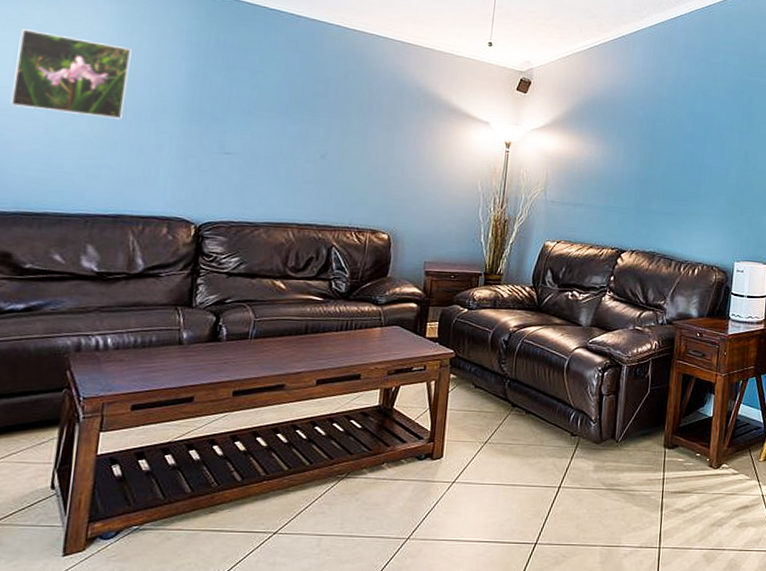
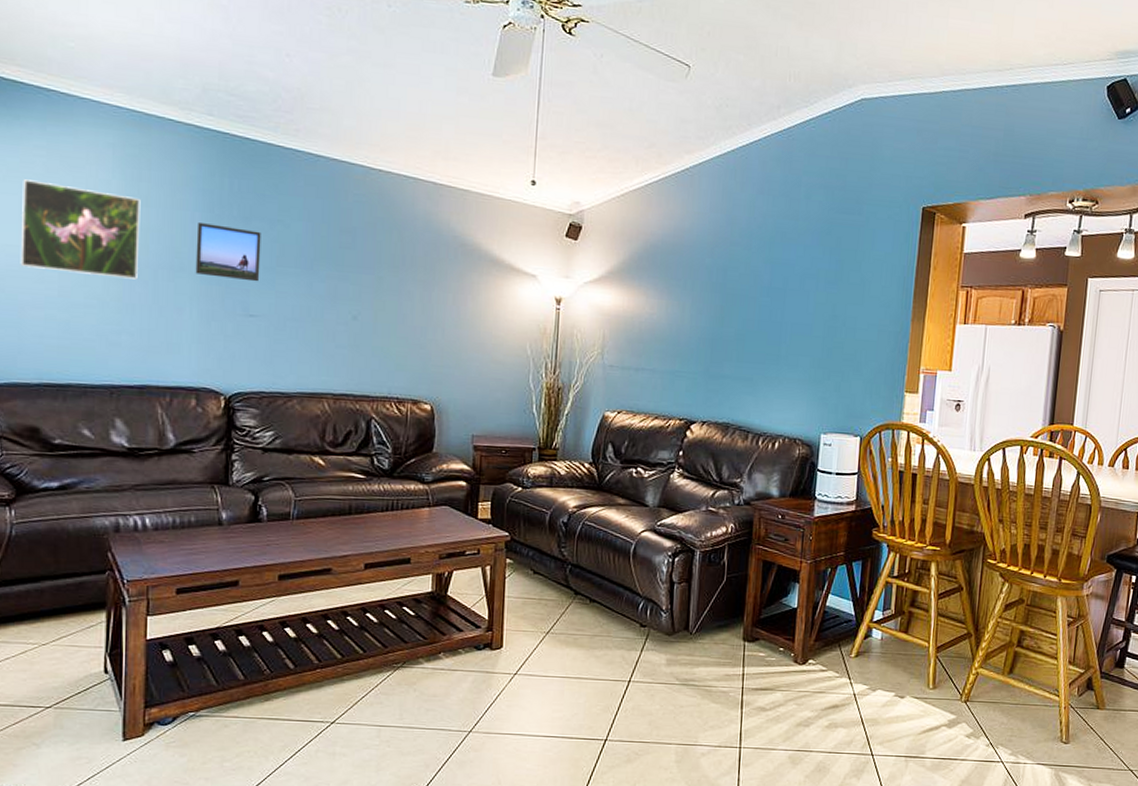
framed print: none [177,71,242,124] -> present [195,223,261,282]

